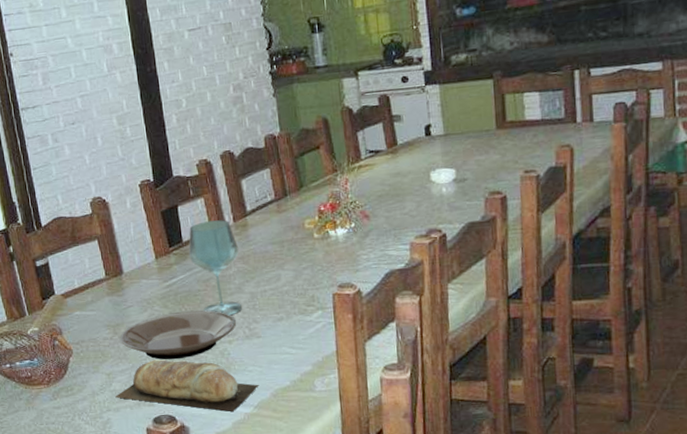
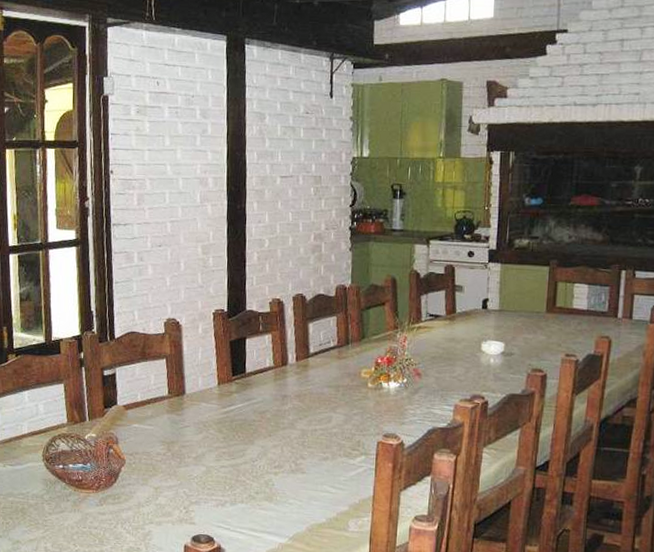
bread loaf: present [115,359,259,412] -> none [159,480,297,541]
plate: present [120,310,237,360] -> none [173,438,285,483]
wine glass: present [188,220,242,316] -> none [249,356,298,449]

